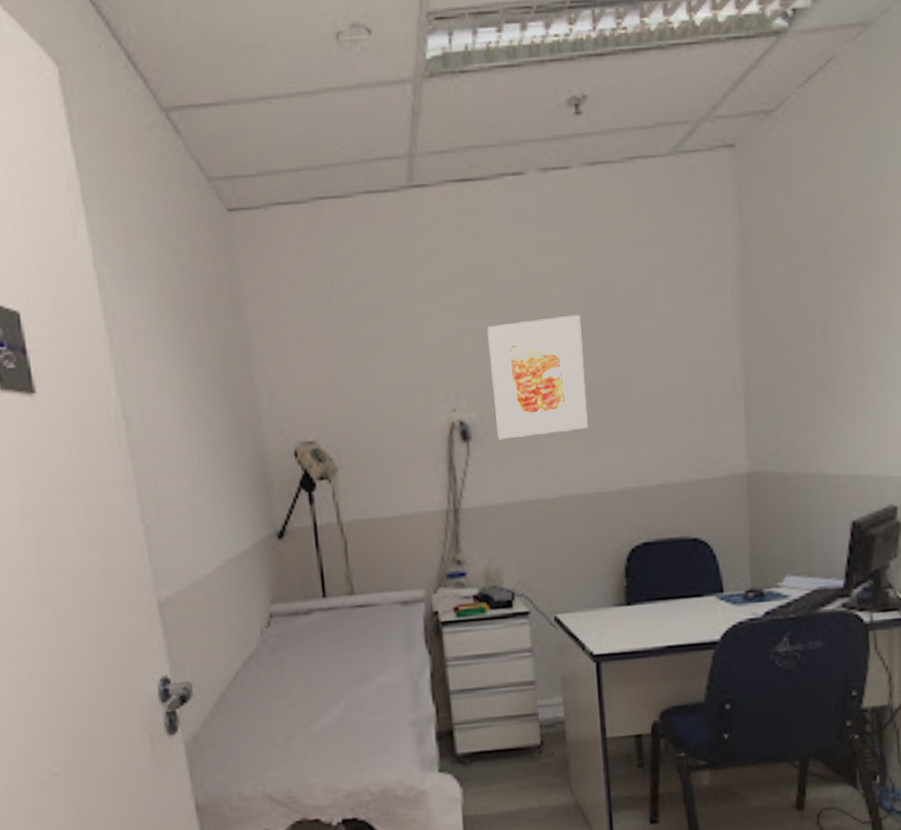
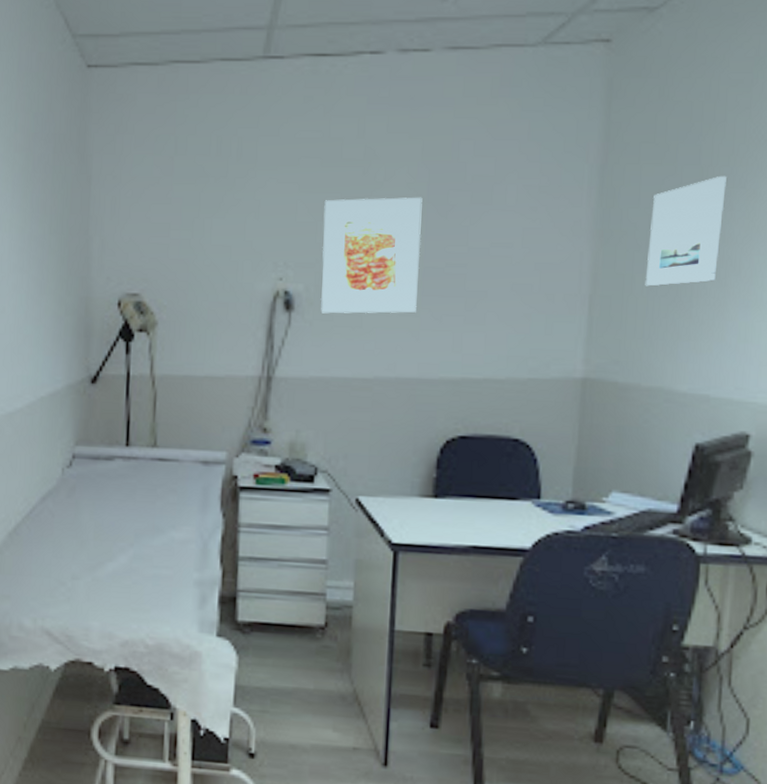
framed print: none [790,267,853,379] -> present [645,175,727,287]

